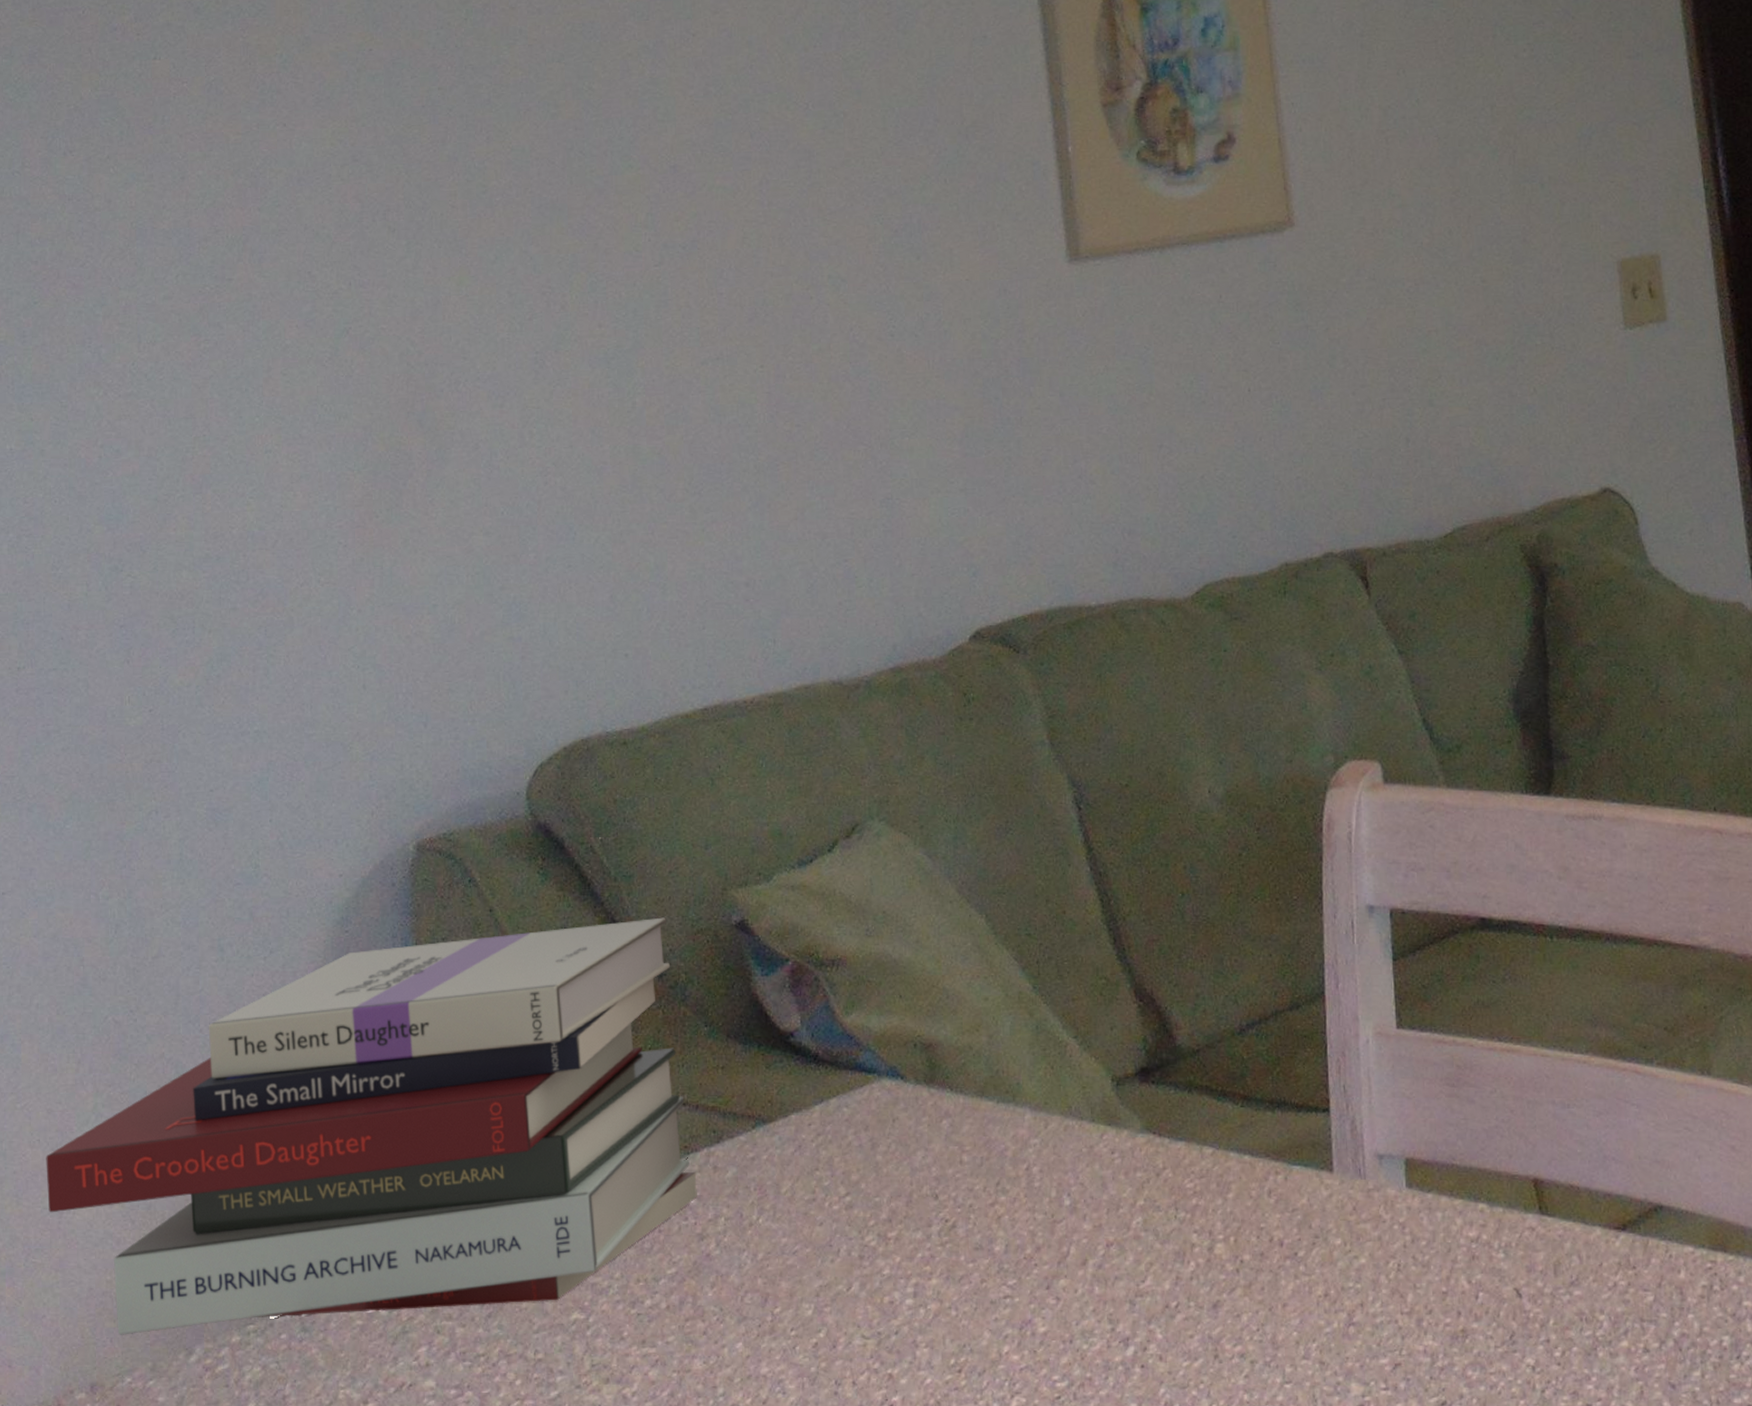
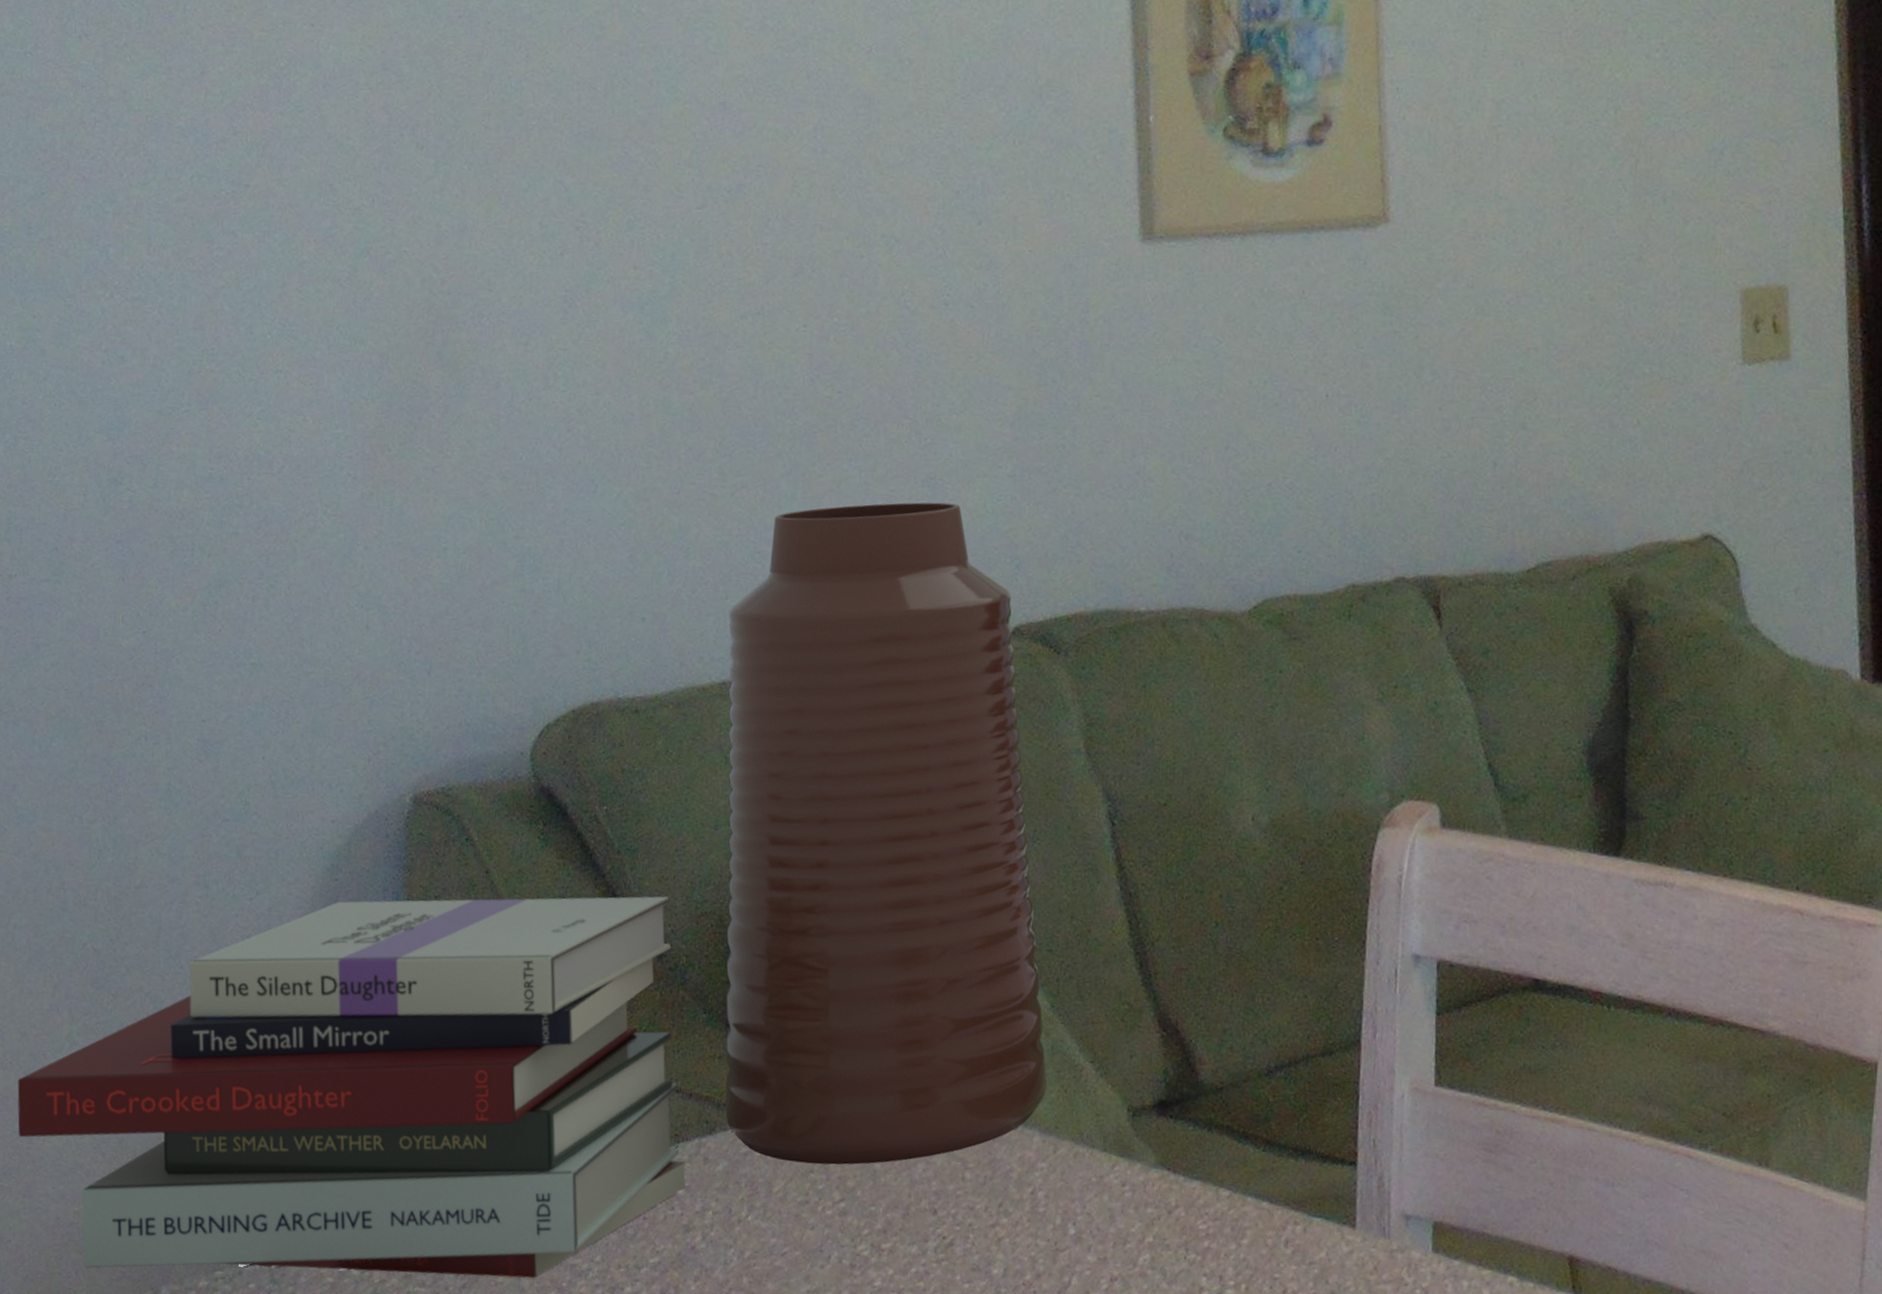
vase: none [707,520,1034,1162] -> present [725,502,1047,1165]

